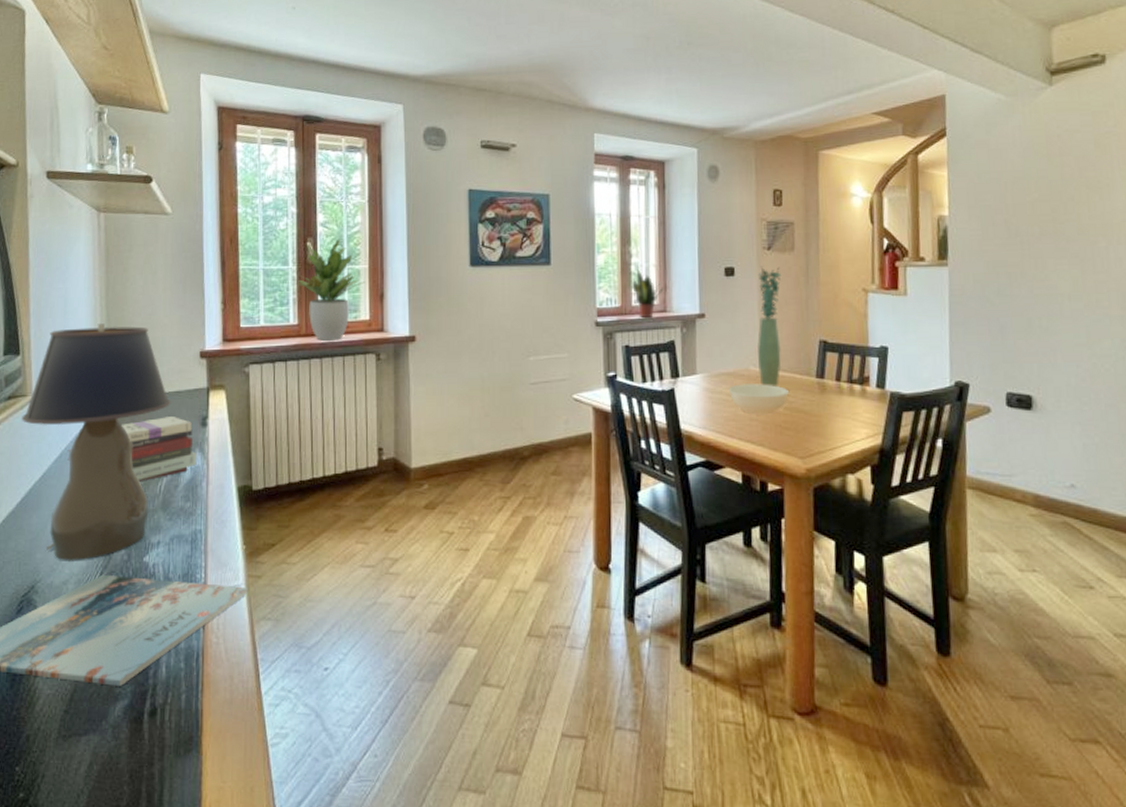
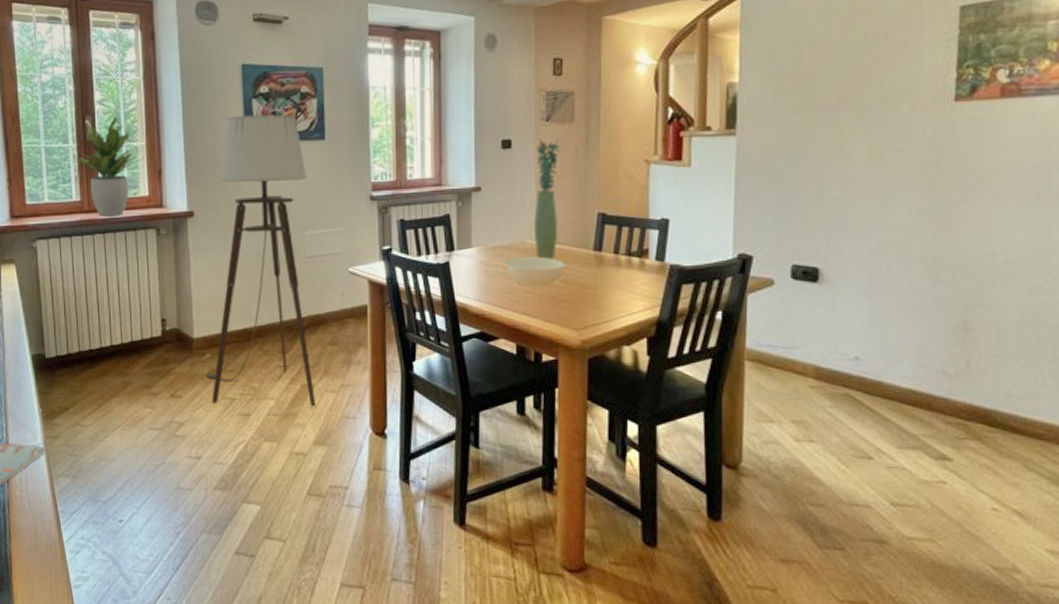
floor lamp: none [421,239,538,542] -> present [203,114,316,409]
potted plant: present [631,269,664,319] -> none [406,143,439,193]

